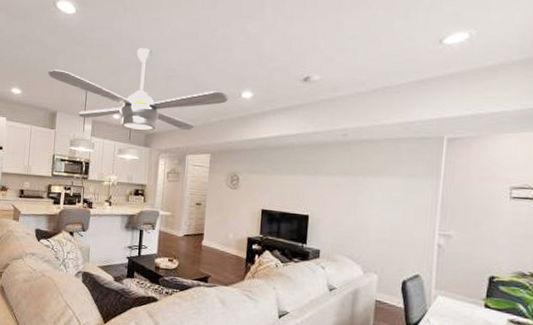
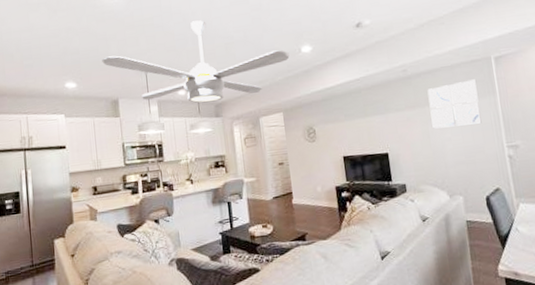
wall art: none [362,157,420,205] -> present [427,79,482,129]

